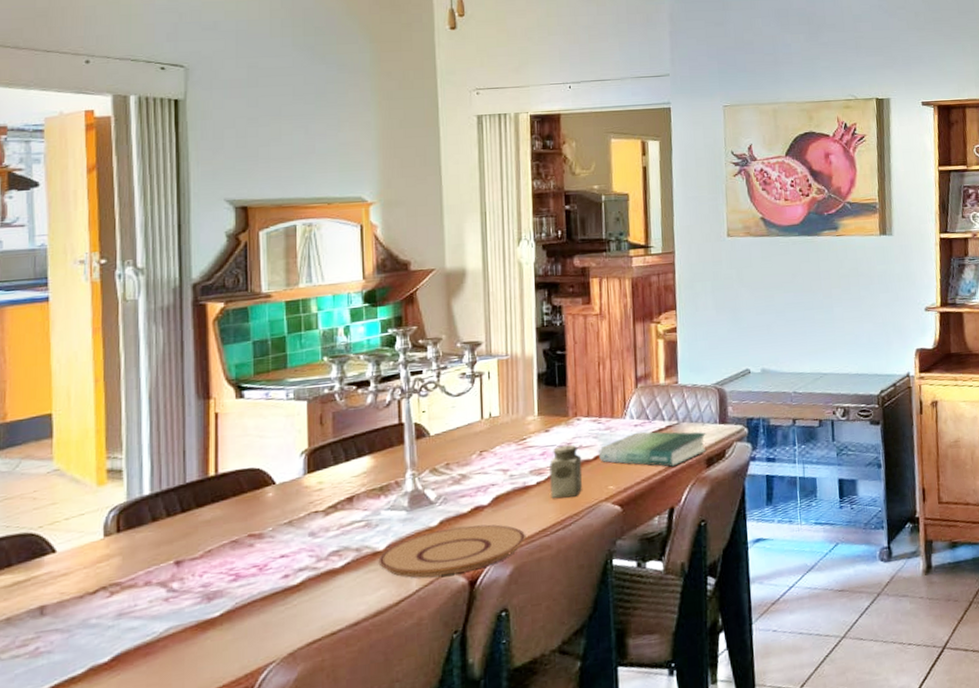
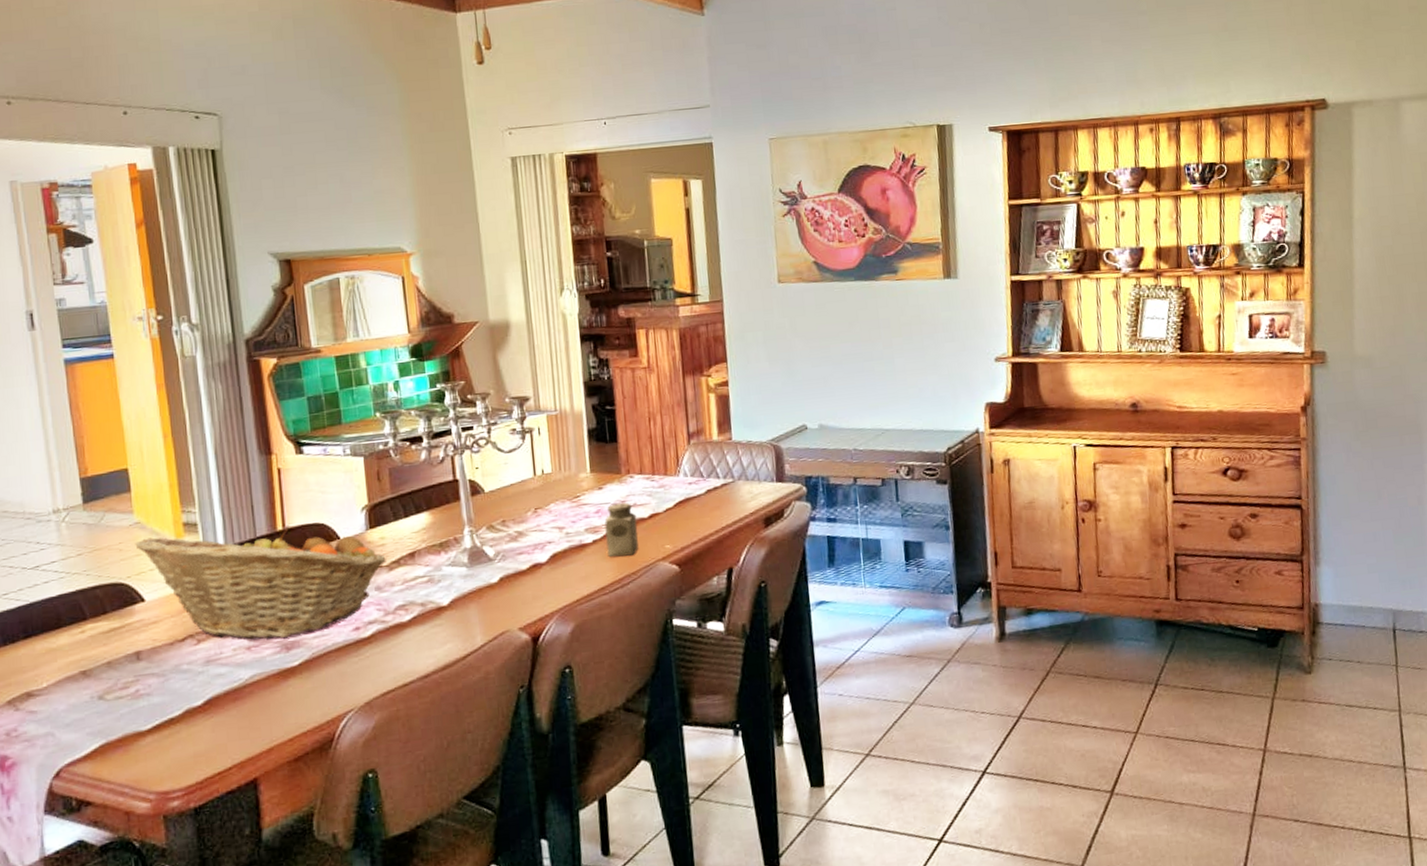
fruit basket: none [51,470,323,590] -> present [135,525,386,639]
plate: present [378,524,525,578] -> none [443,582,585,633]
book: present [599,431,707,467] -> none [653,489,764,526]

